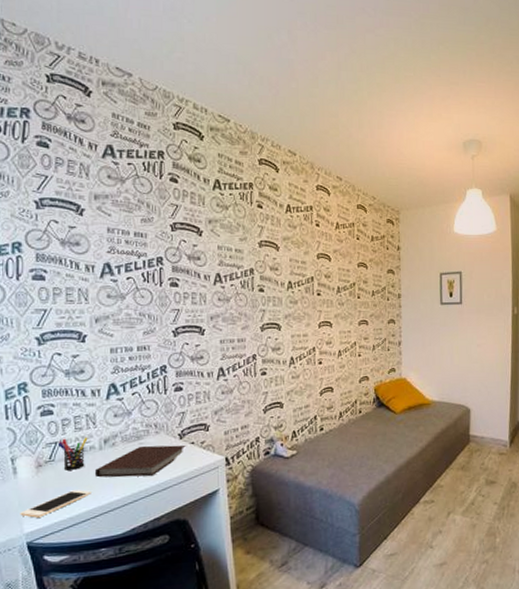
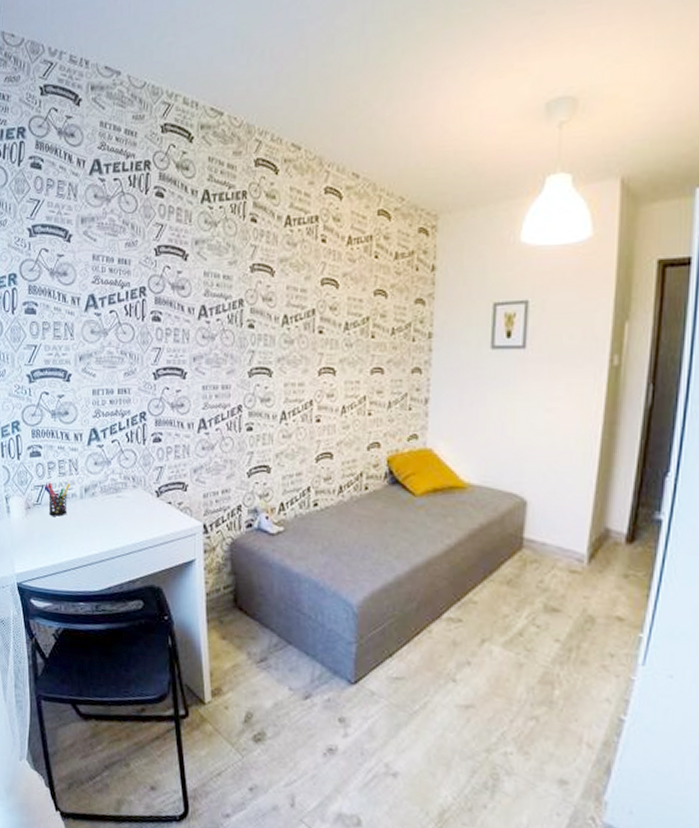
cell phone: present [20,490,91,518] -> none [12,537,72,560]
notebook: present [95,445,186,478] -> none [76,499,163,533]

